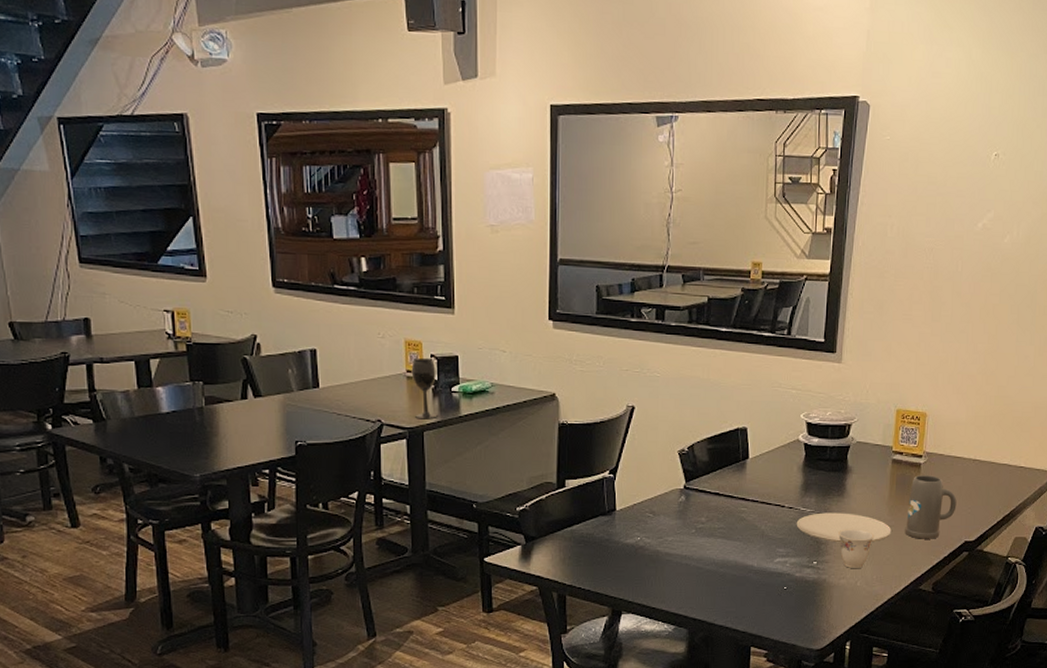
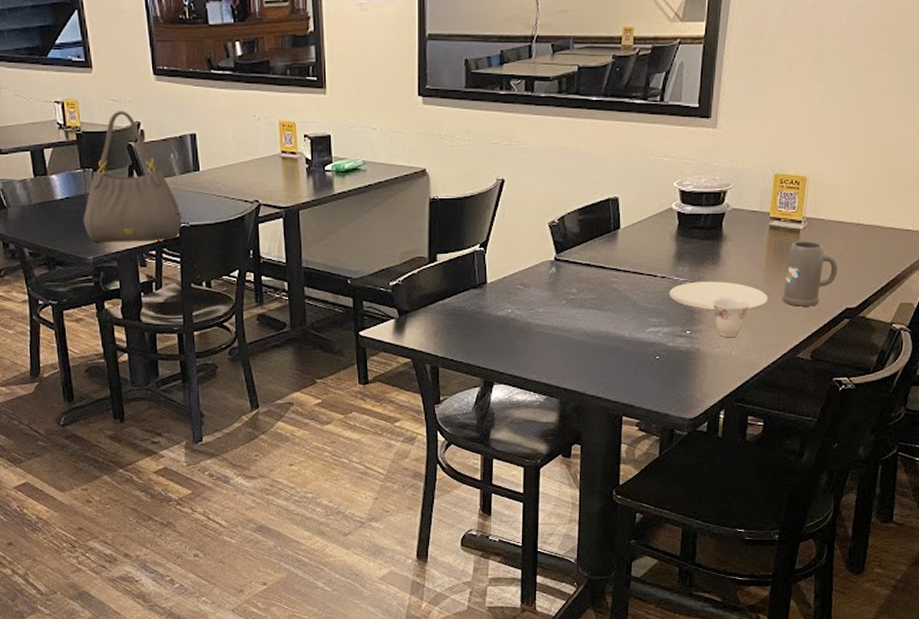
handbag: none [190,322,300,460] -> present [83,111,183,242]
wine glass: present [411,357,438,420] -> none [286,138,312,199]

